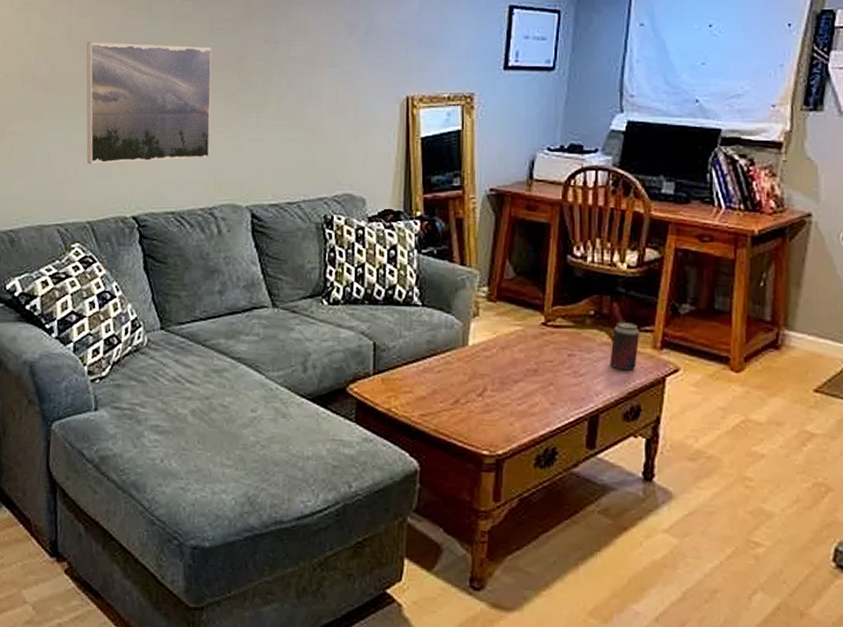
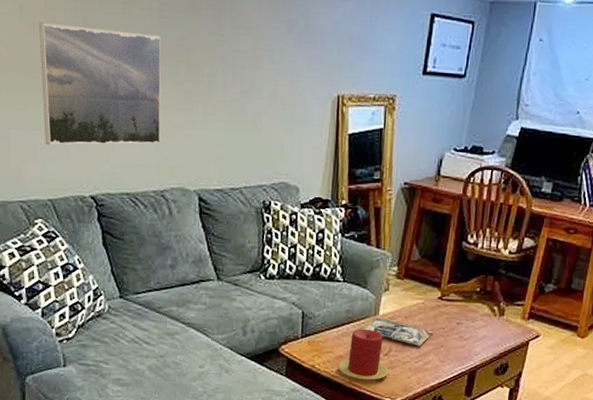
candle: none [420,363,484,427] -> present [338,328,389,380]
magazine: none [447,348,539,384] -> present [361,317,434,346]
beverage can: present [610,322,640,370] -> none [488,298,514,336]

